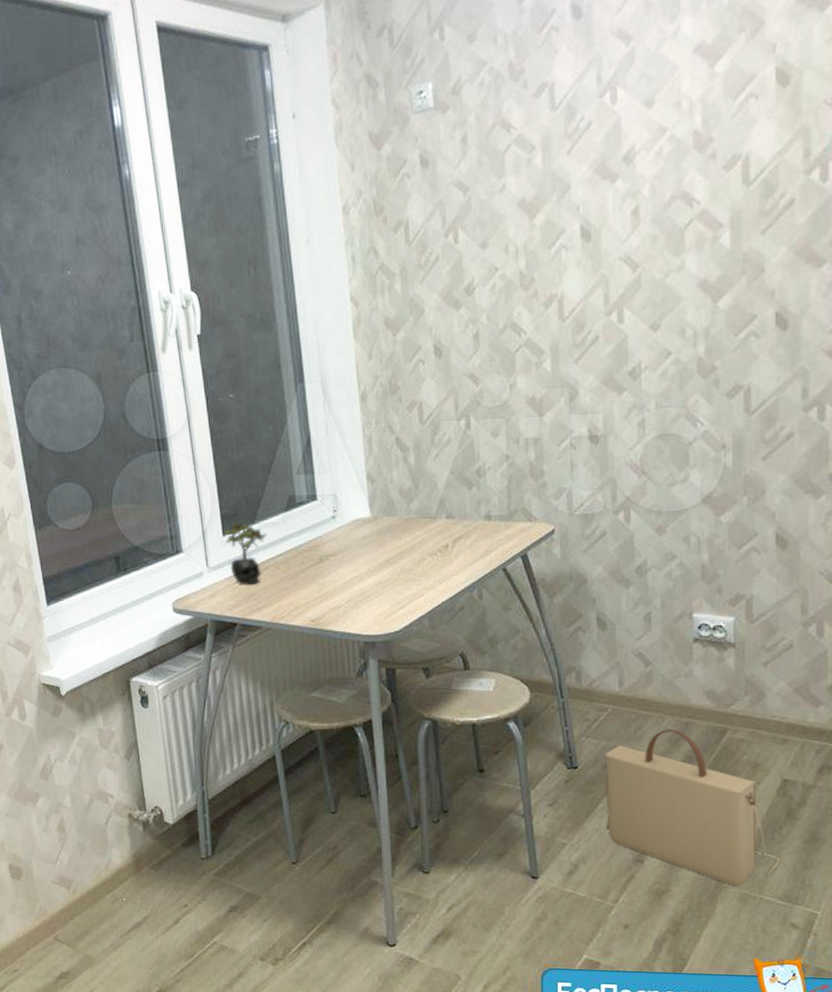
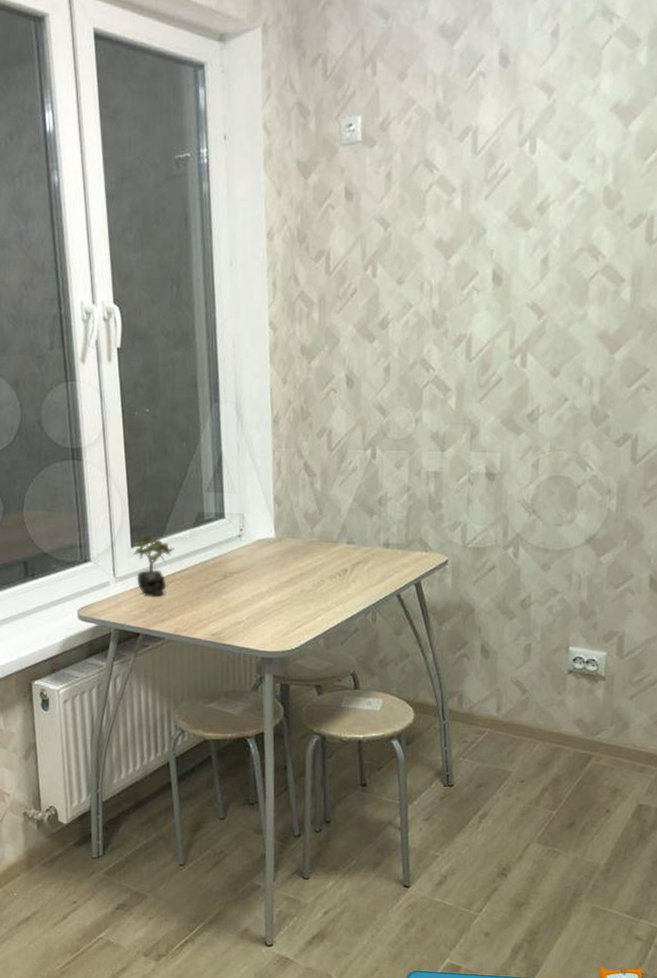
shopping bag: present [604,729,781,886] -> none [476,753,631,900]

